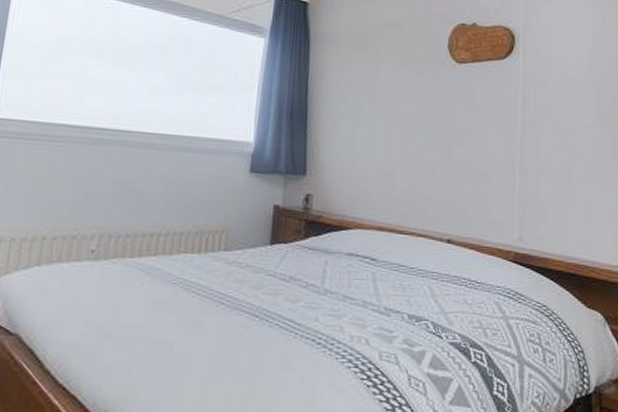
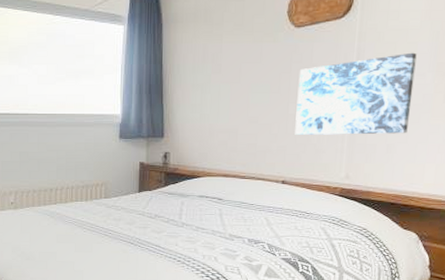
wall art: none [460,102,582,192] -> present [295,52,417,135]

